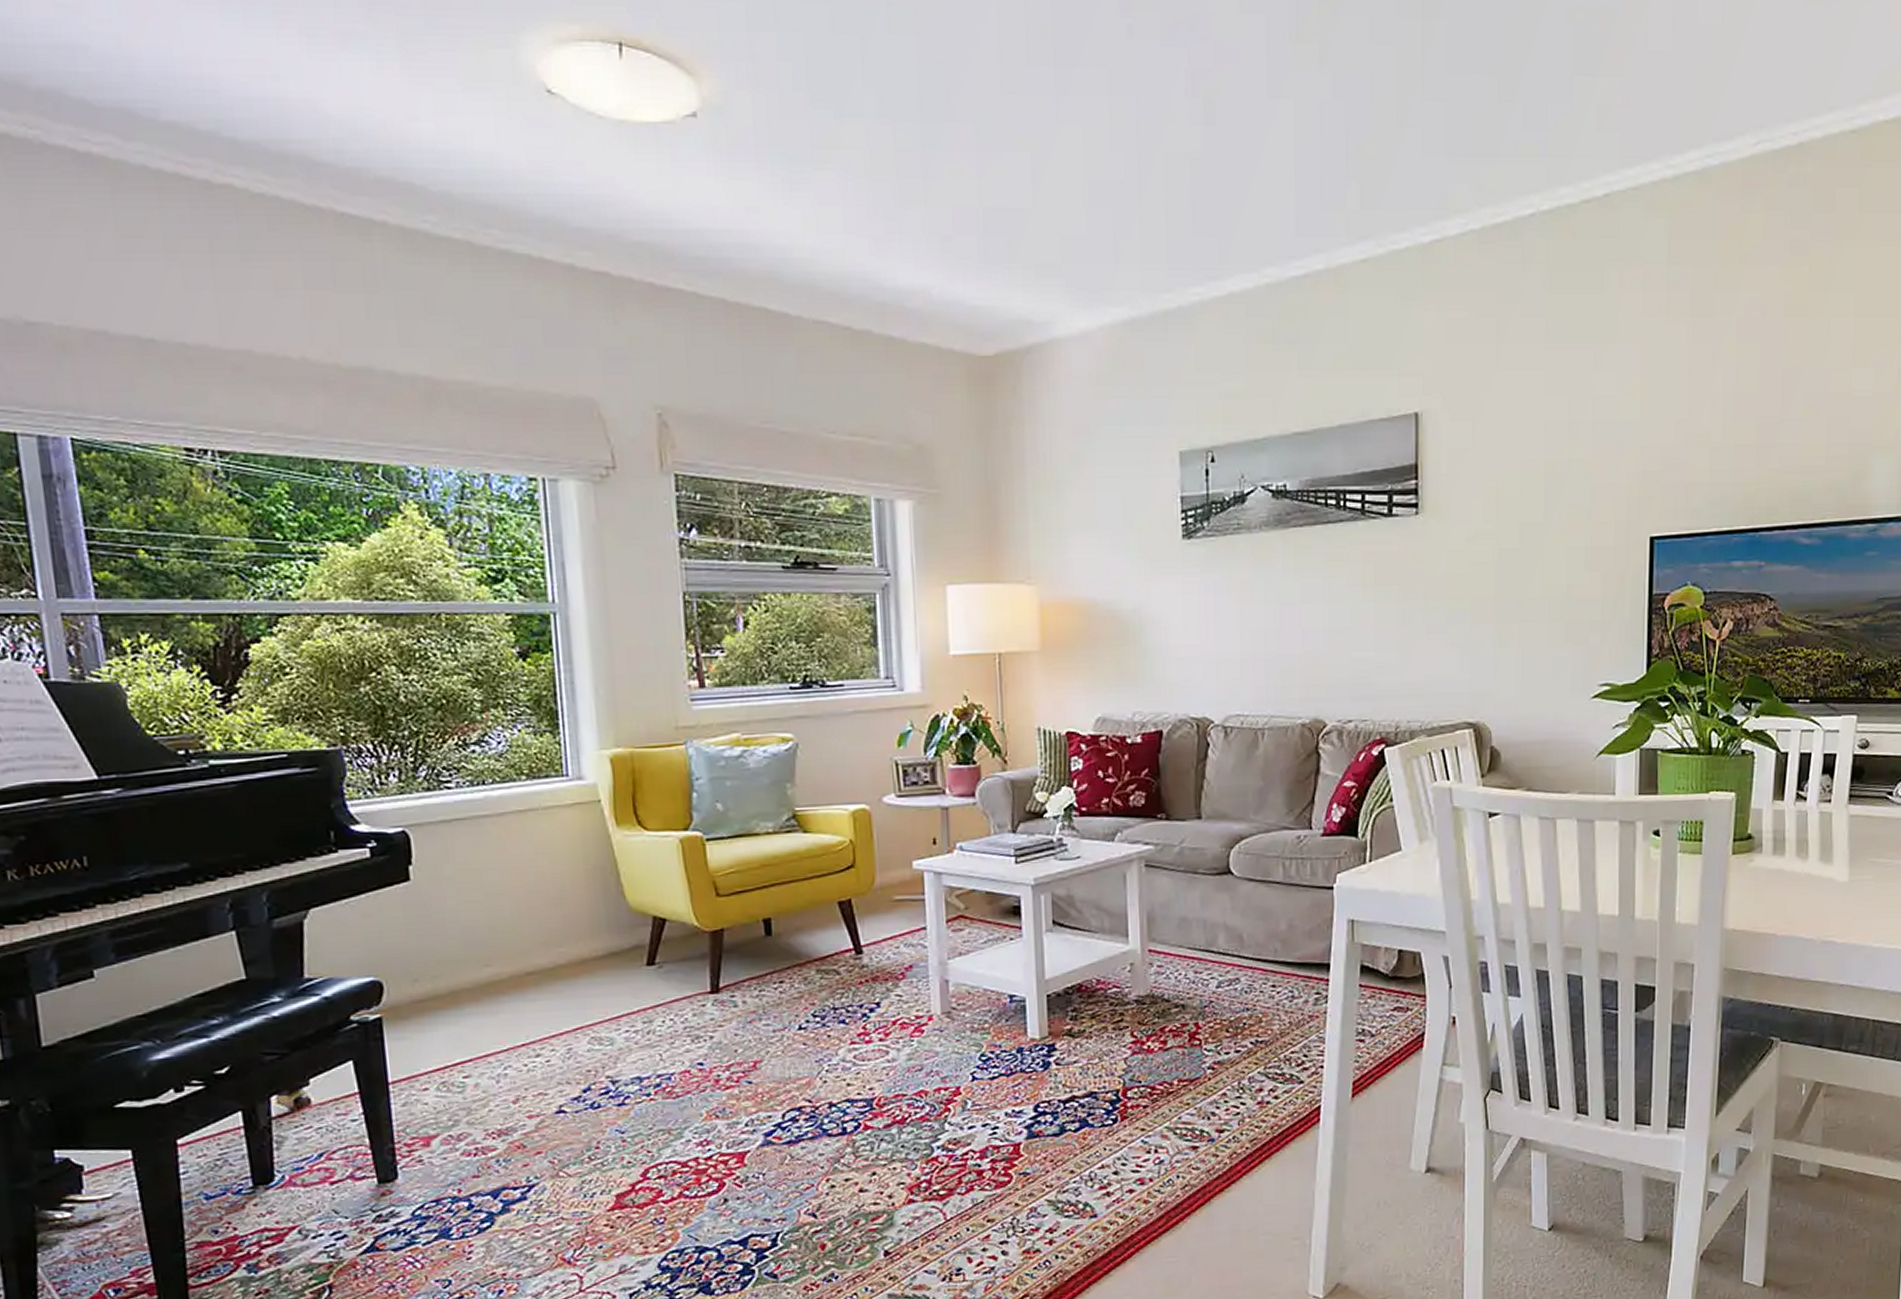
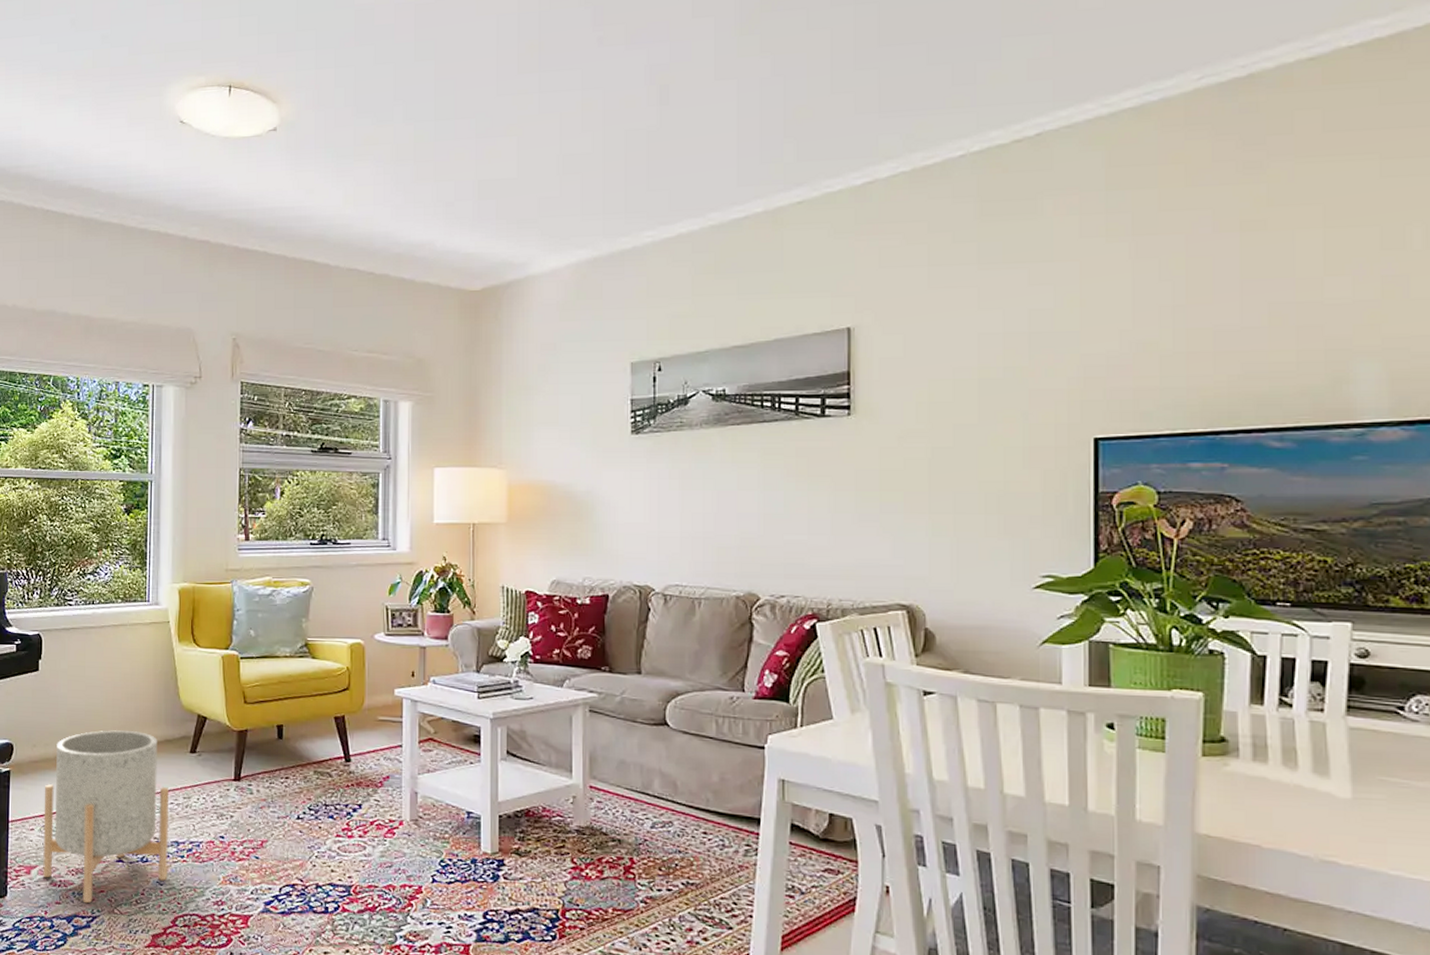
planter: none [438,945,630,1171] -> present [42,730,169,904]

